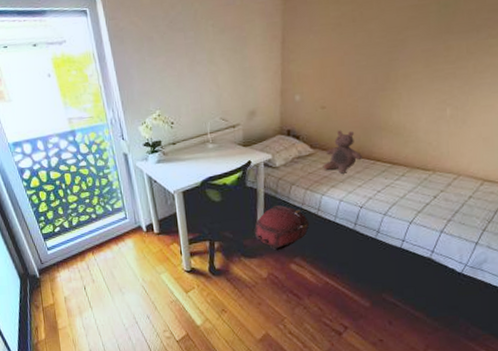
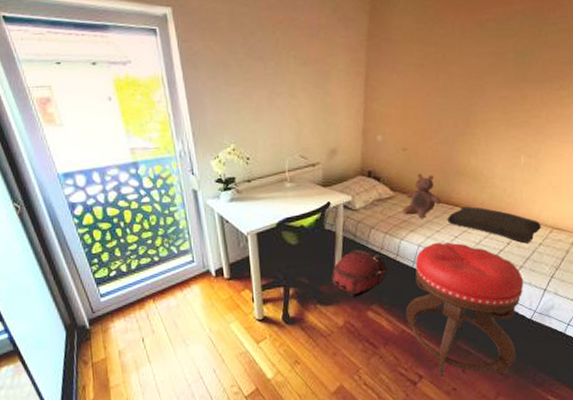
stool: none [329,196,453,328] -> present [406,242,524,377]
cushion: none [368,161,472,197] -> present [447,206,542,244]

